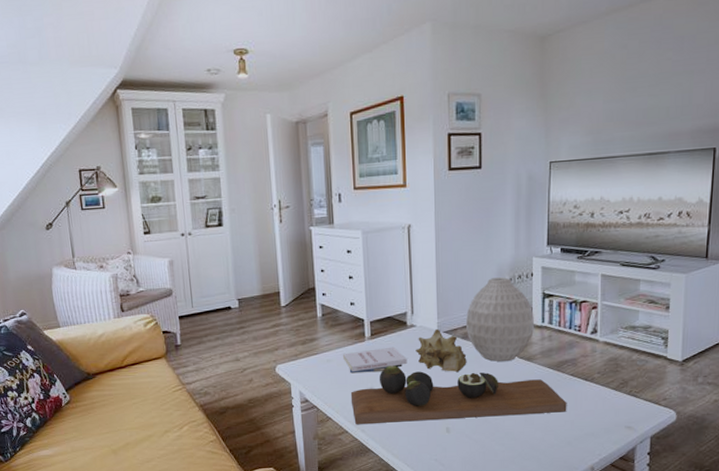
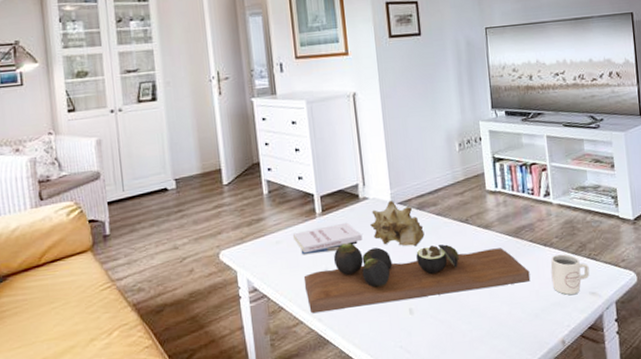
vase: present [466,277,534,362] -> none [419,142,488,232]
mug: none [588,389,628,428] -> present [550,254,590,295]

